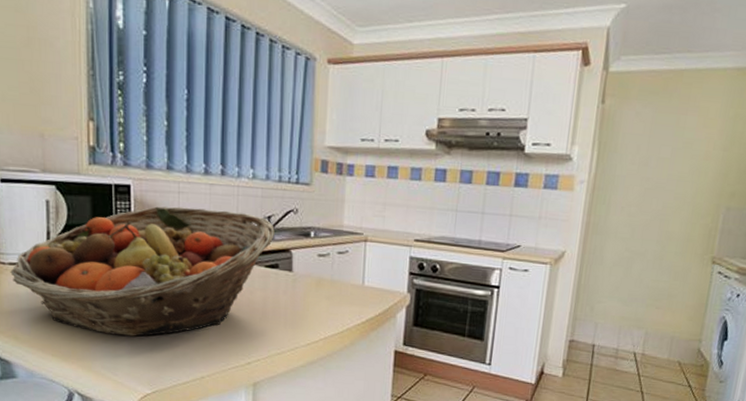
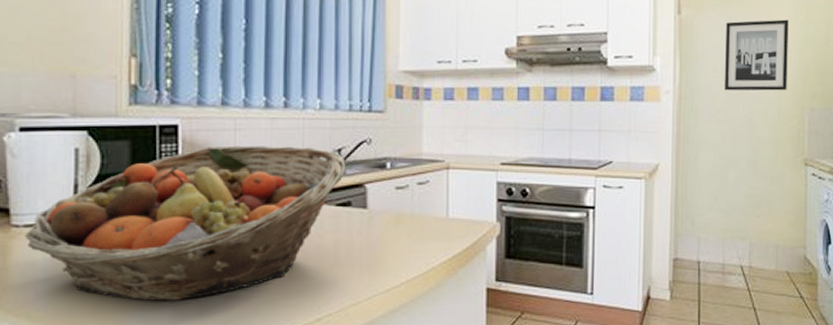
wall art: none [640,113,718,188] -> present [725,19,789,91]

